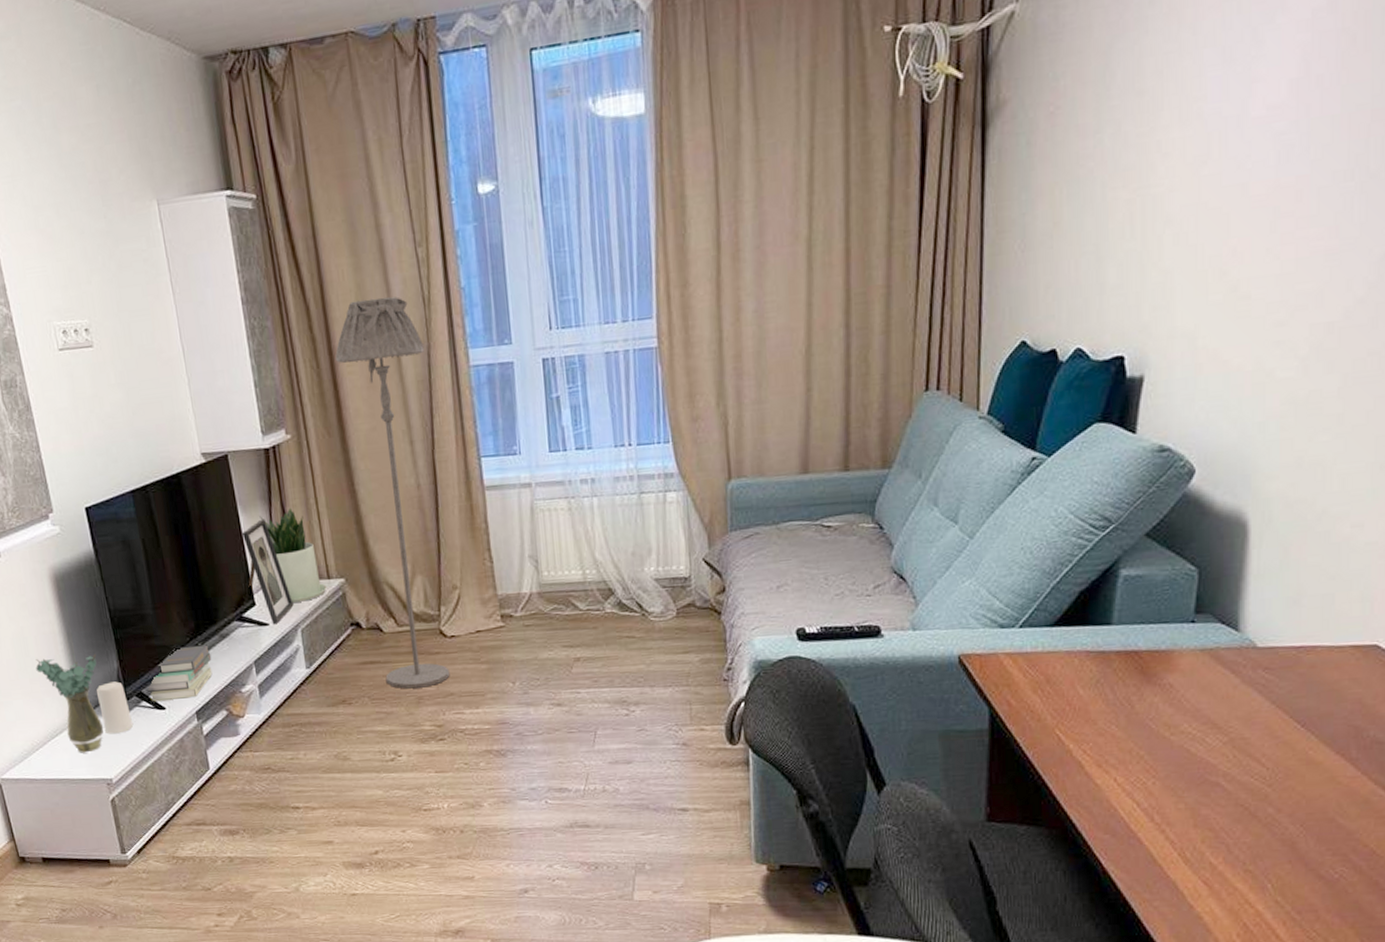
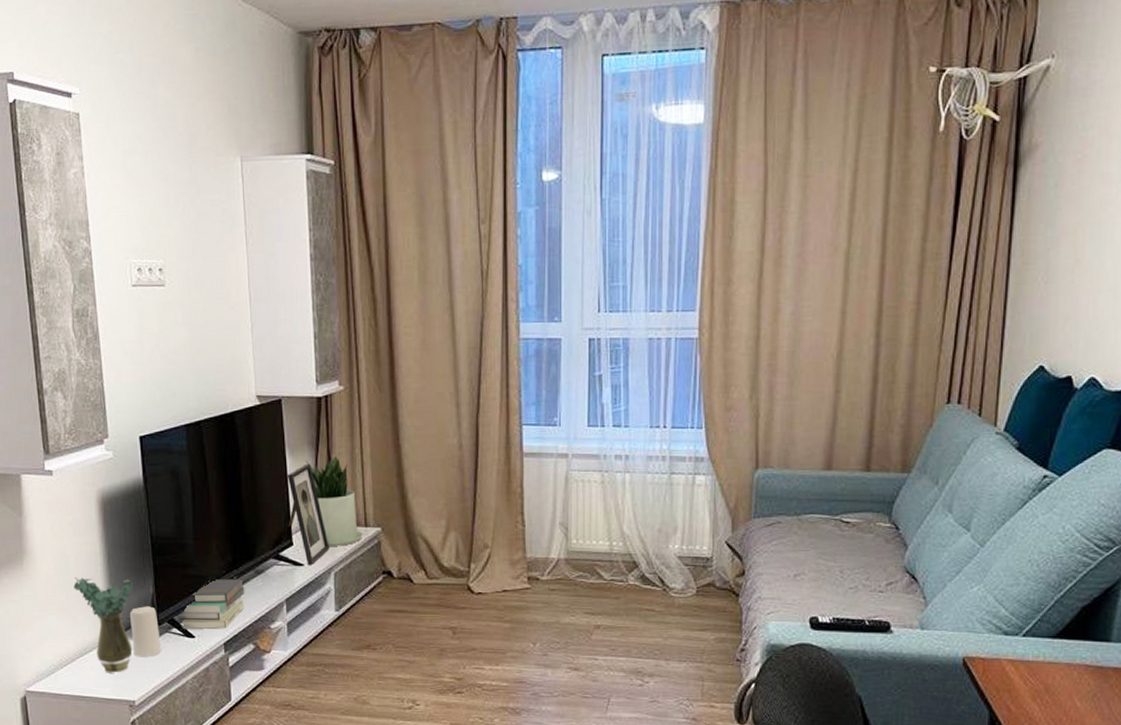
floor lamp: present [335,297,450,689] -> none [394,266,478,640]

